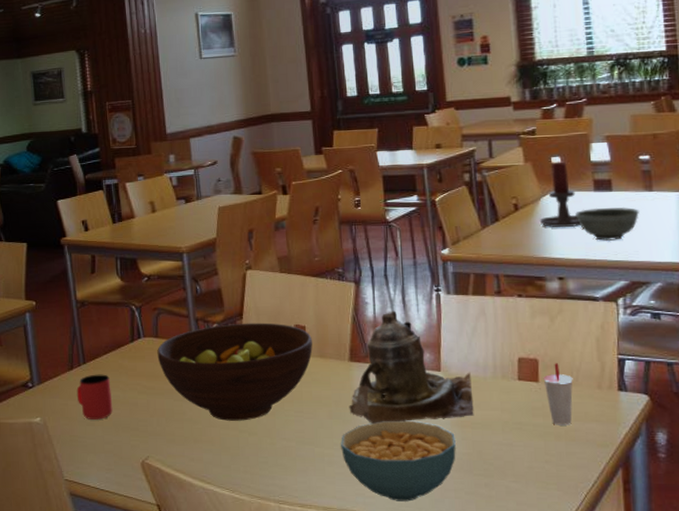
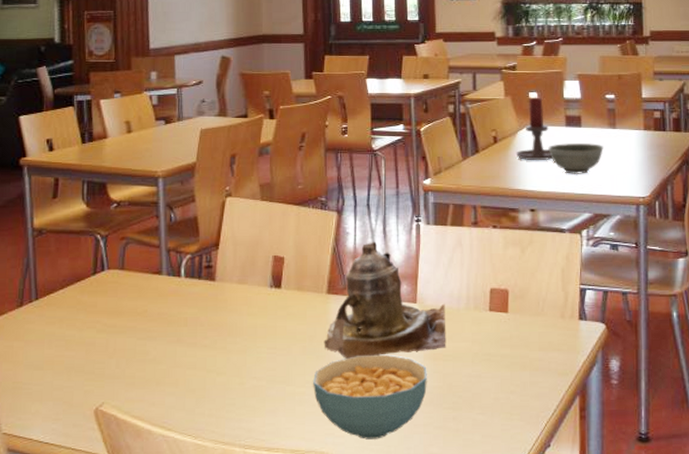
cup: present [76,374,113,420] -> none [24,311,67,363]
fruit bowl: present [157,323,313,421] -> none [122,253,290,360]
cup: present [543,363,573,425] -> none [512,293,539,355]

